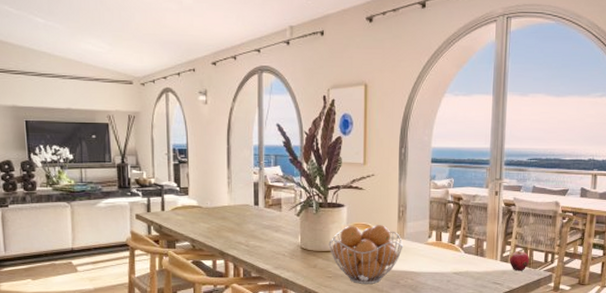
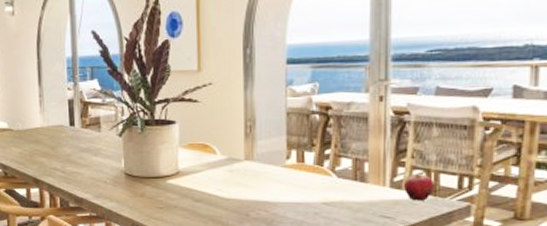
fruit basket: present [328,225,404,284] -> none [158,144,253,216]

